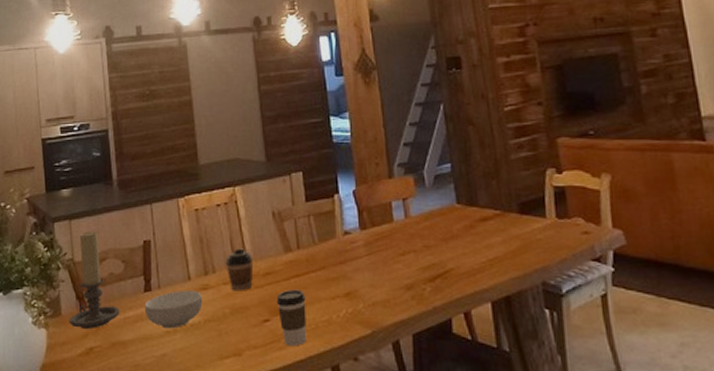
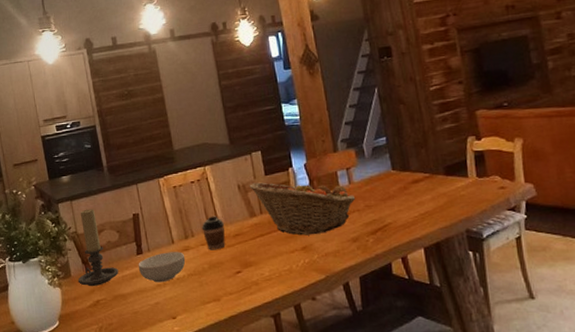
coffee cup: present [276,289,307,346] -> none [246,246,273,291]
fruit basket: none [286,209,412,279] -> present [249,179,356,236]

